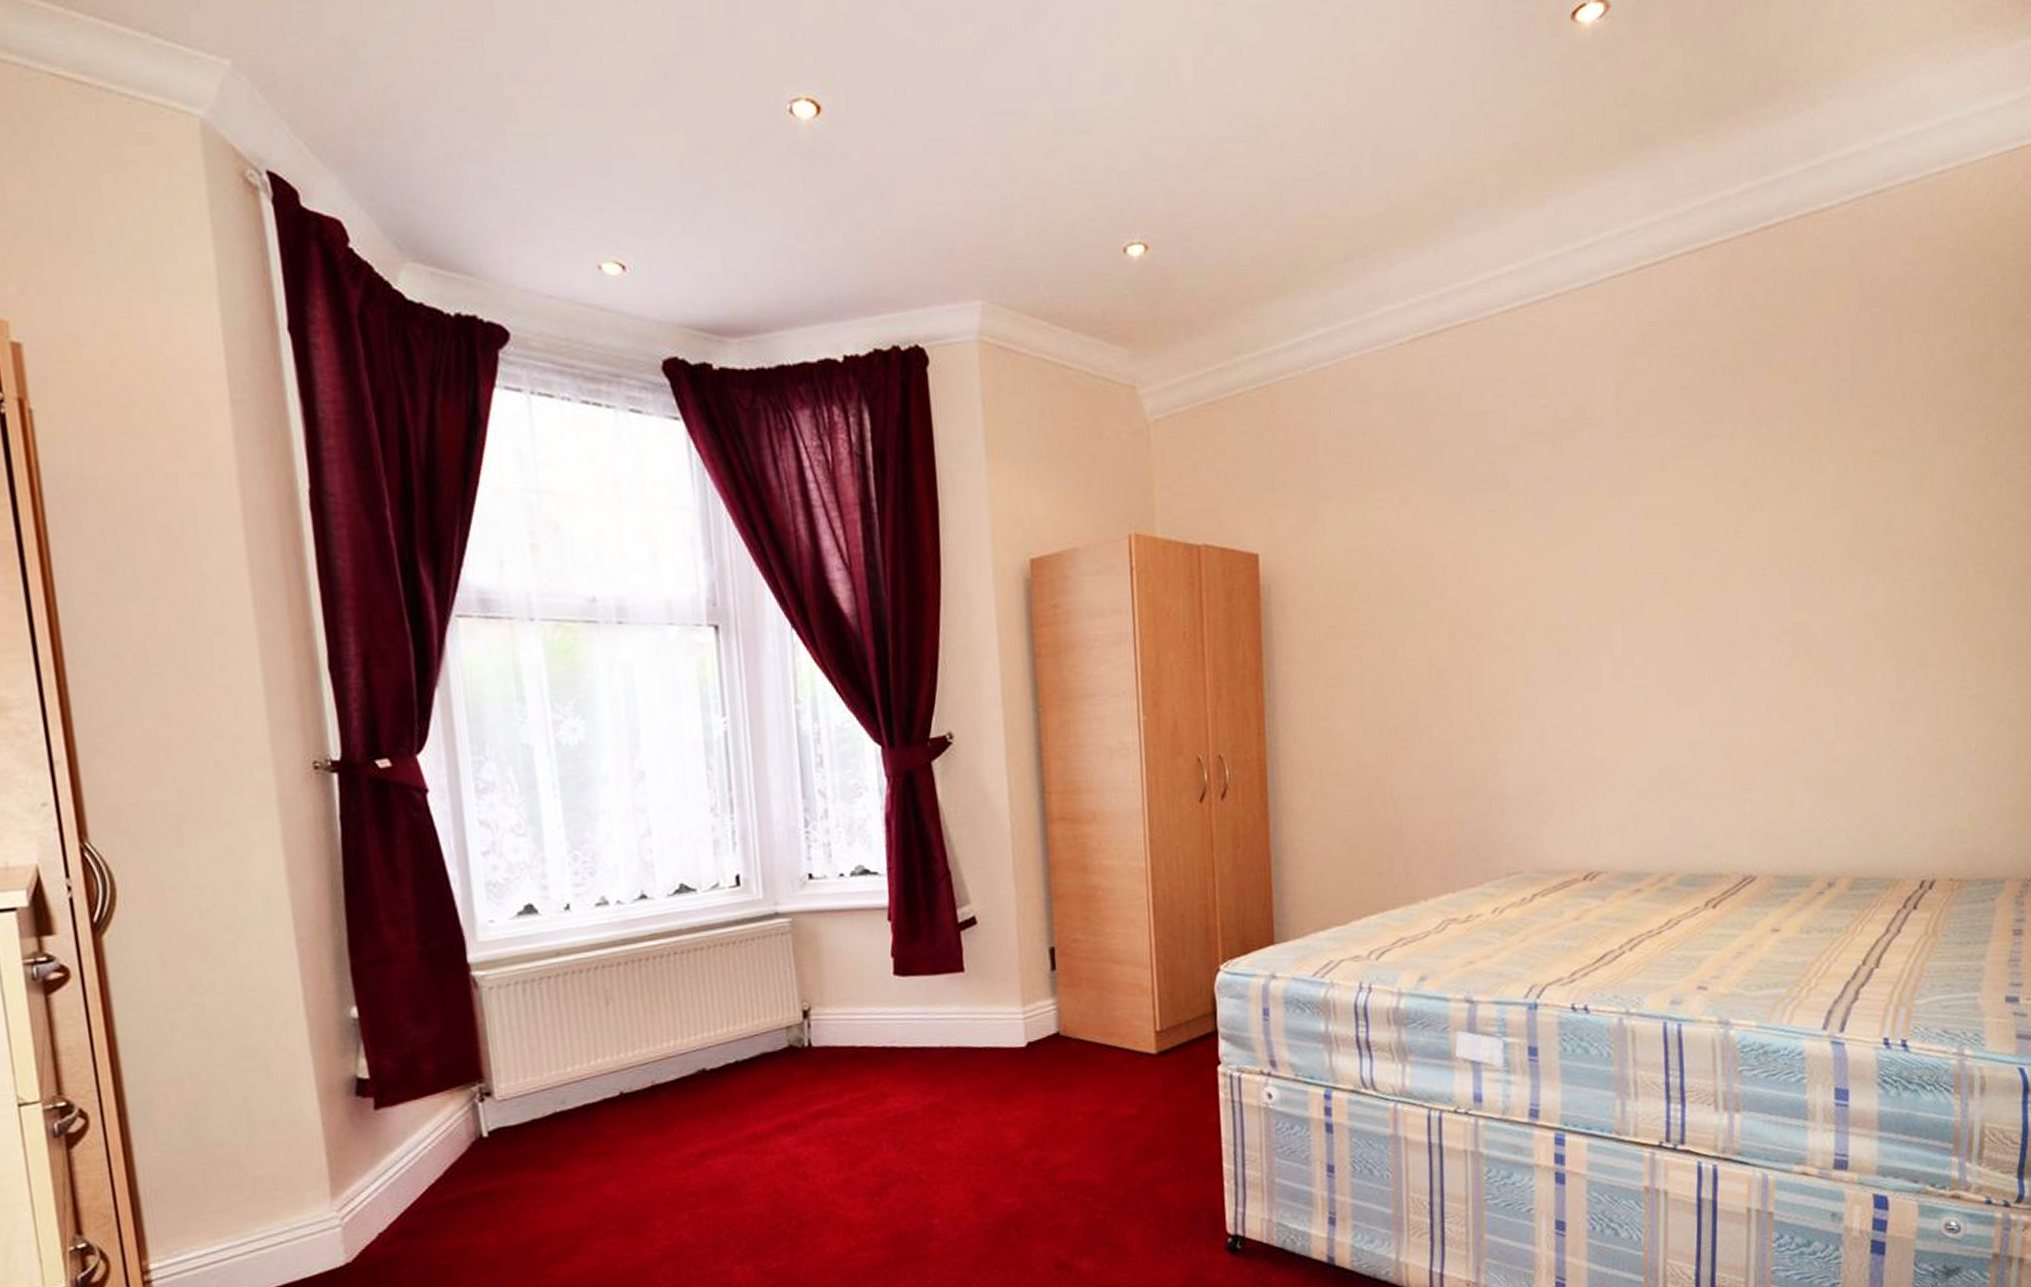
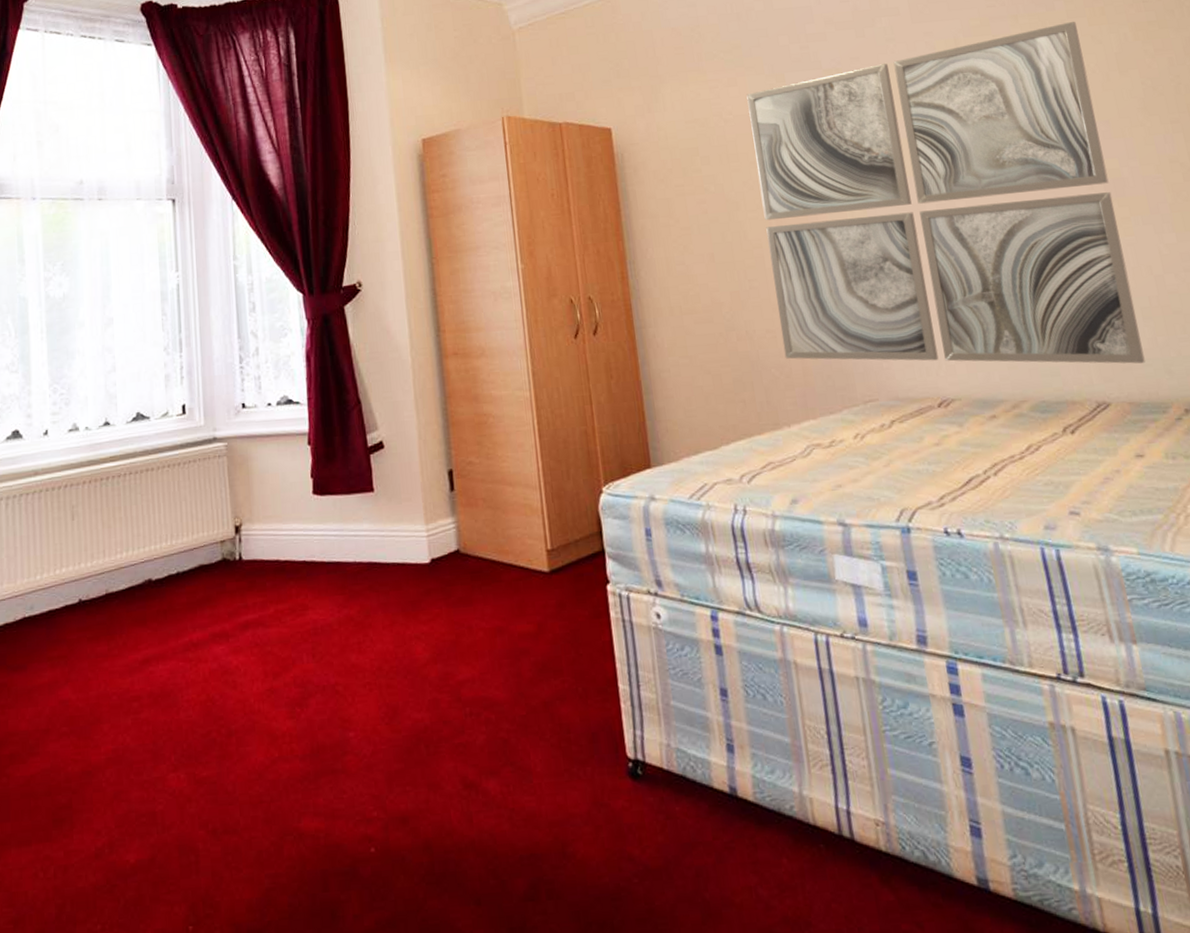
wall art: none [1419,445,1799,836] -> present [746,21,1145,364]

